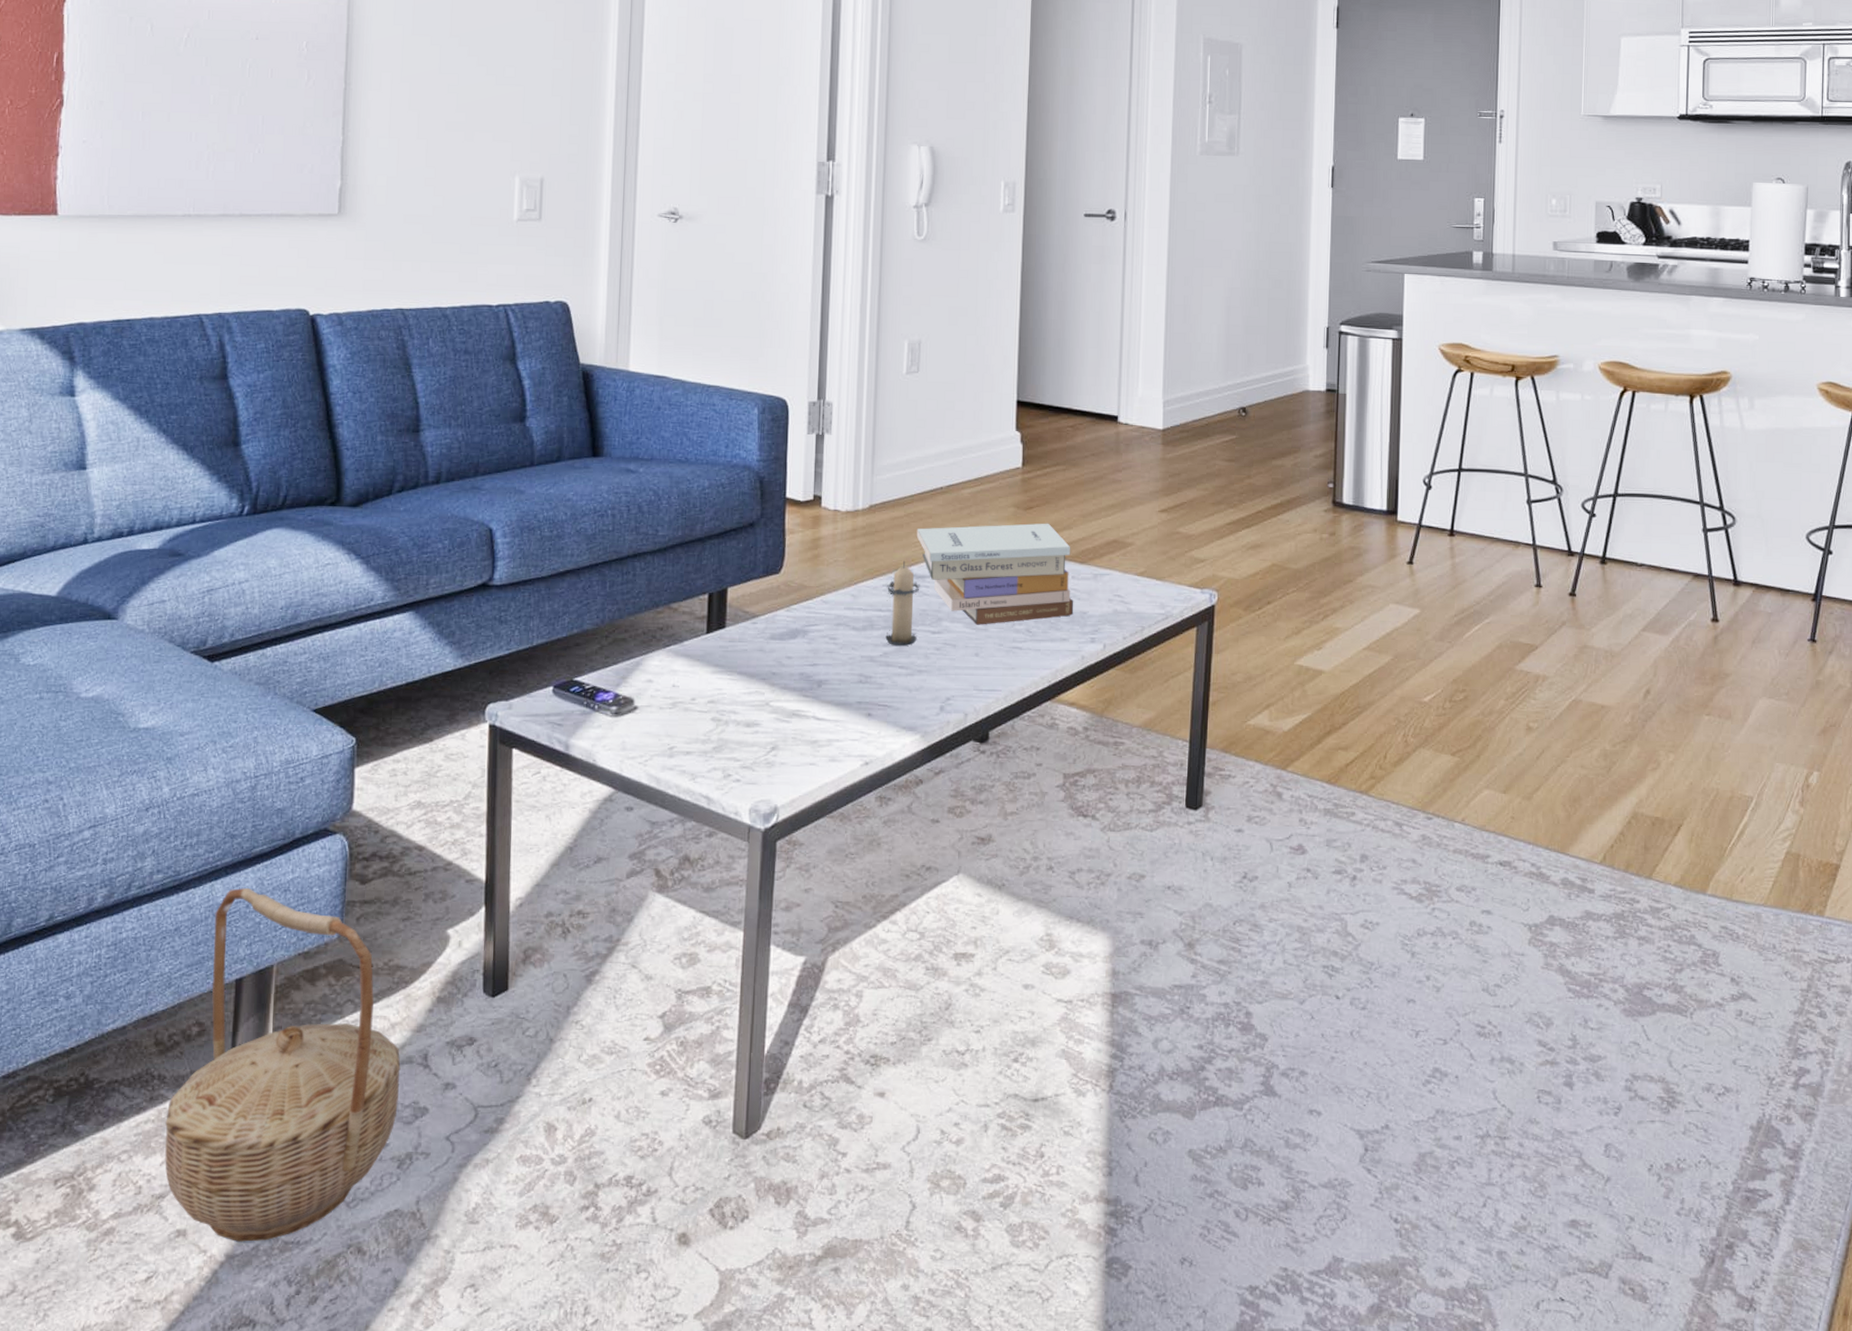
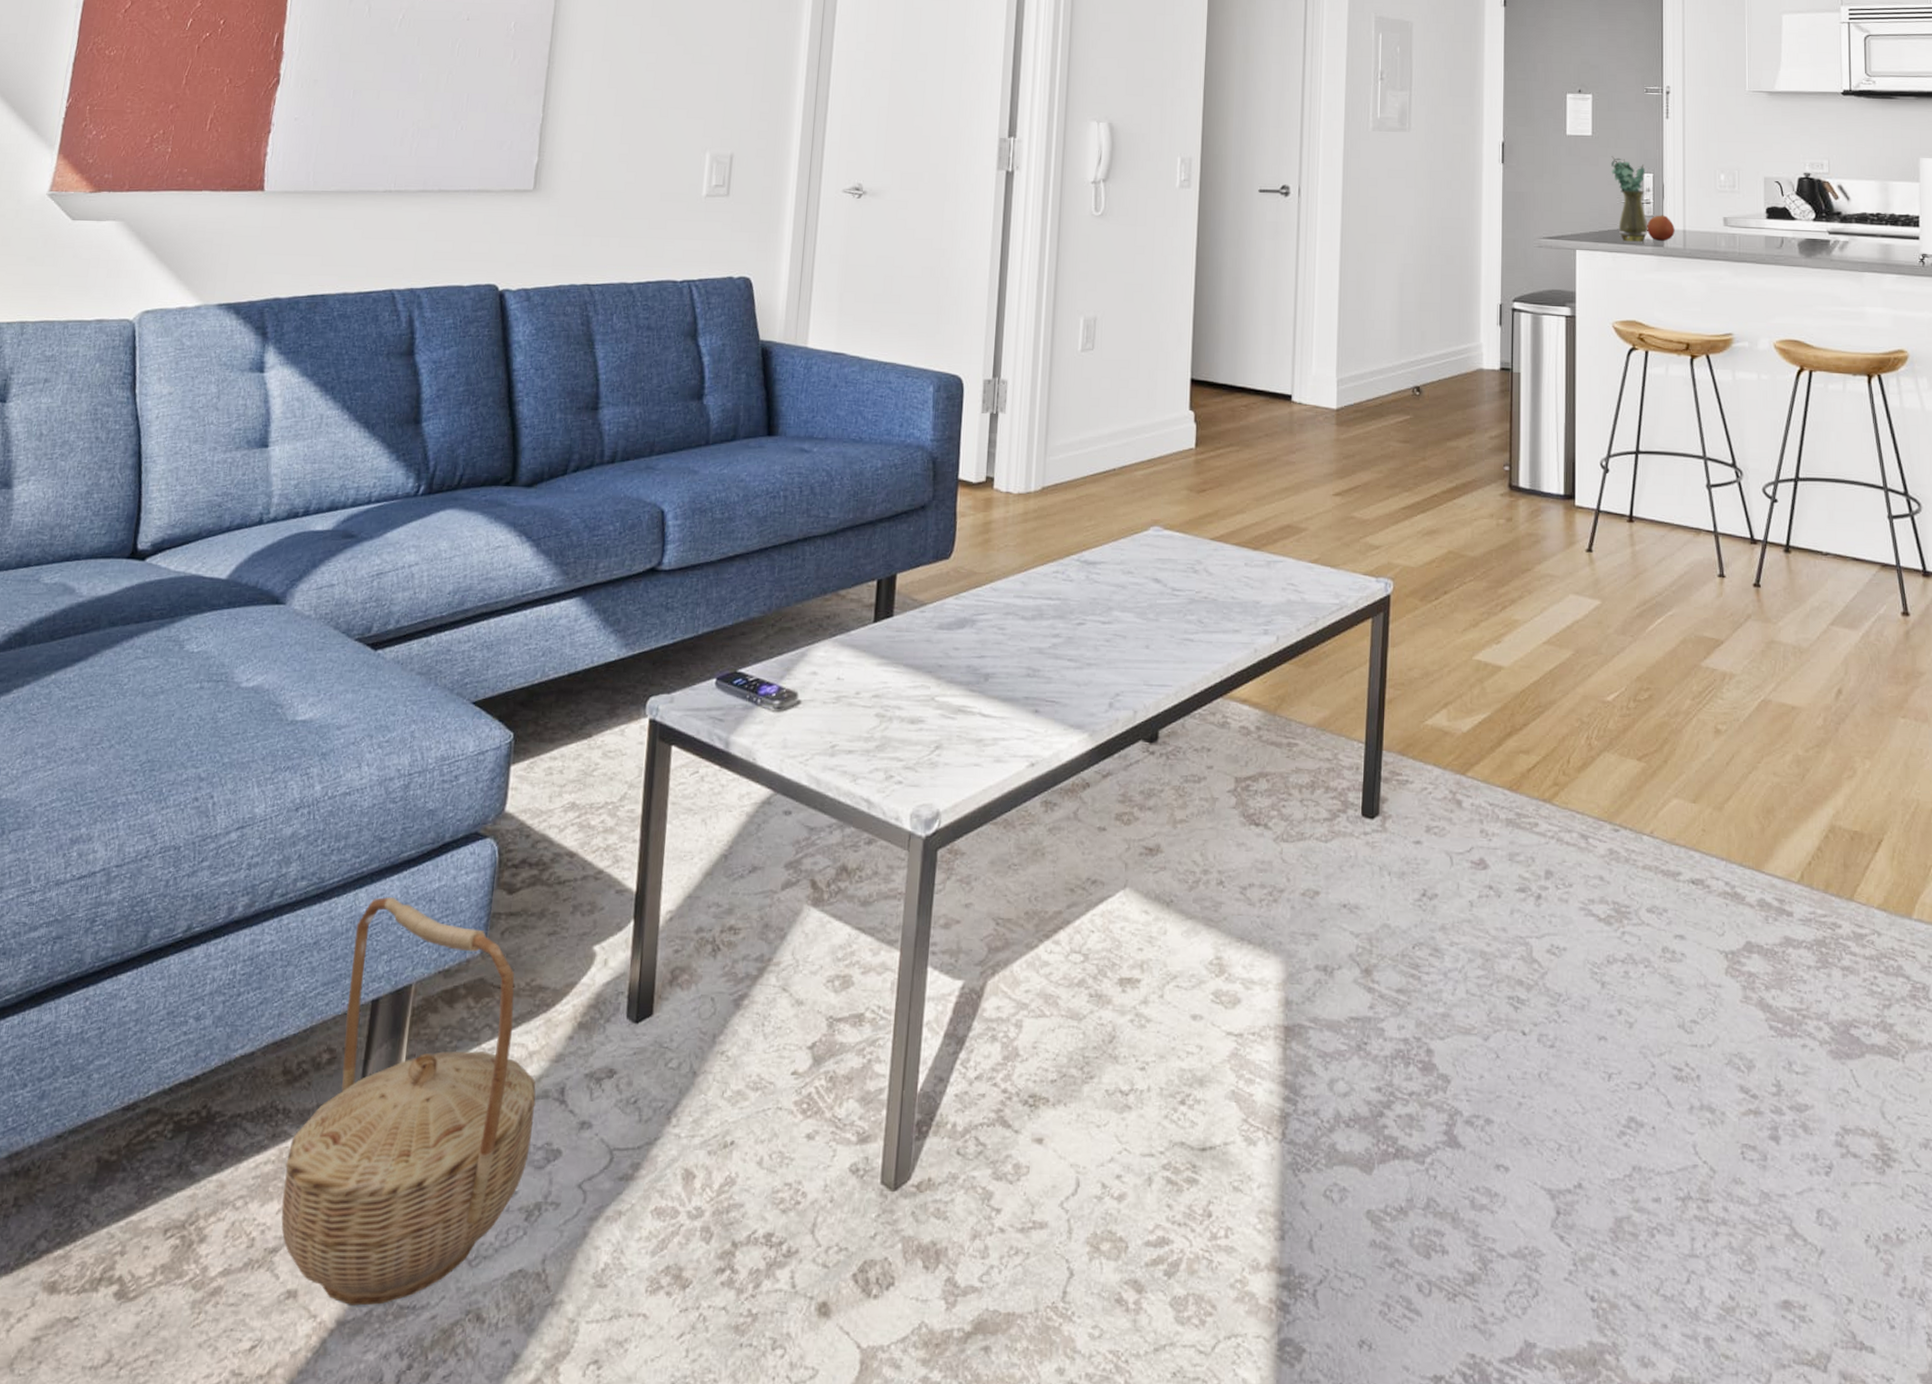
candle: present [885,560,920,647] -> none [1054,545,1091,638]
books: present [916,523,1074,625] -> none [1088,506,1247,615]
vase: none [1442,181,1478,268] -> present [1611,156,1648,244]
fruit: none [1476,239,1504,266] -> present [1647,215,1675,242]

